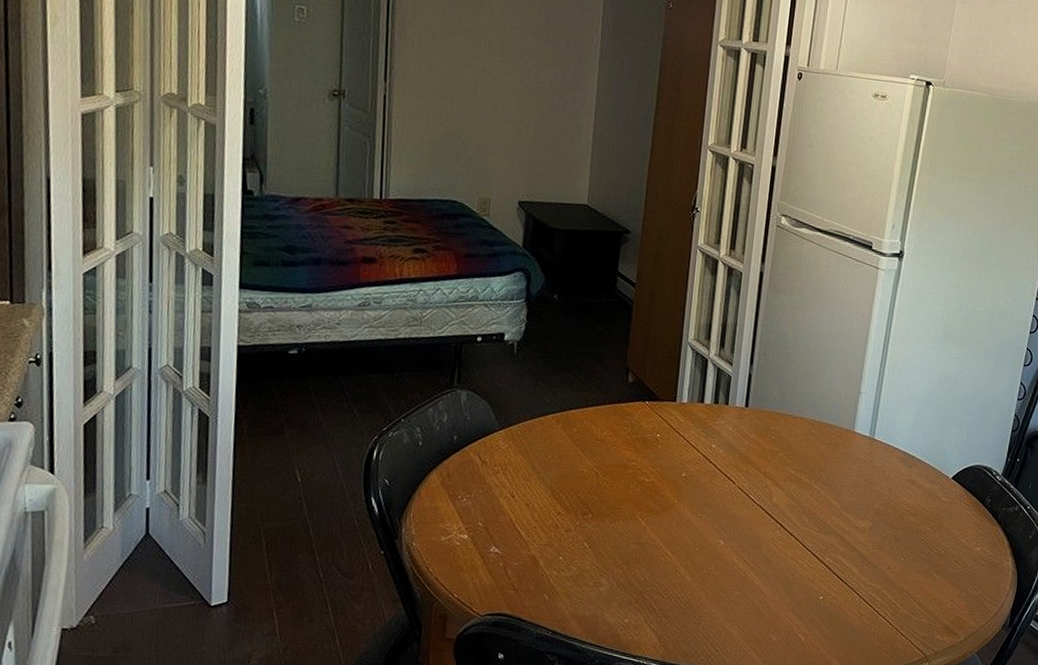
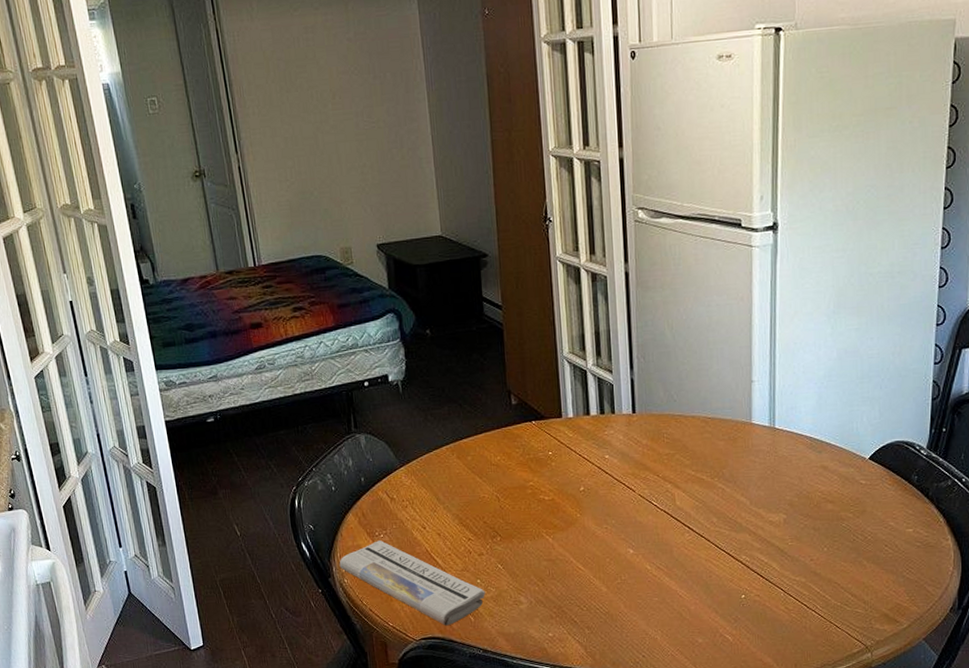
newspaper: none [410,504,566,603] -> present [339,540,486,626]

